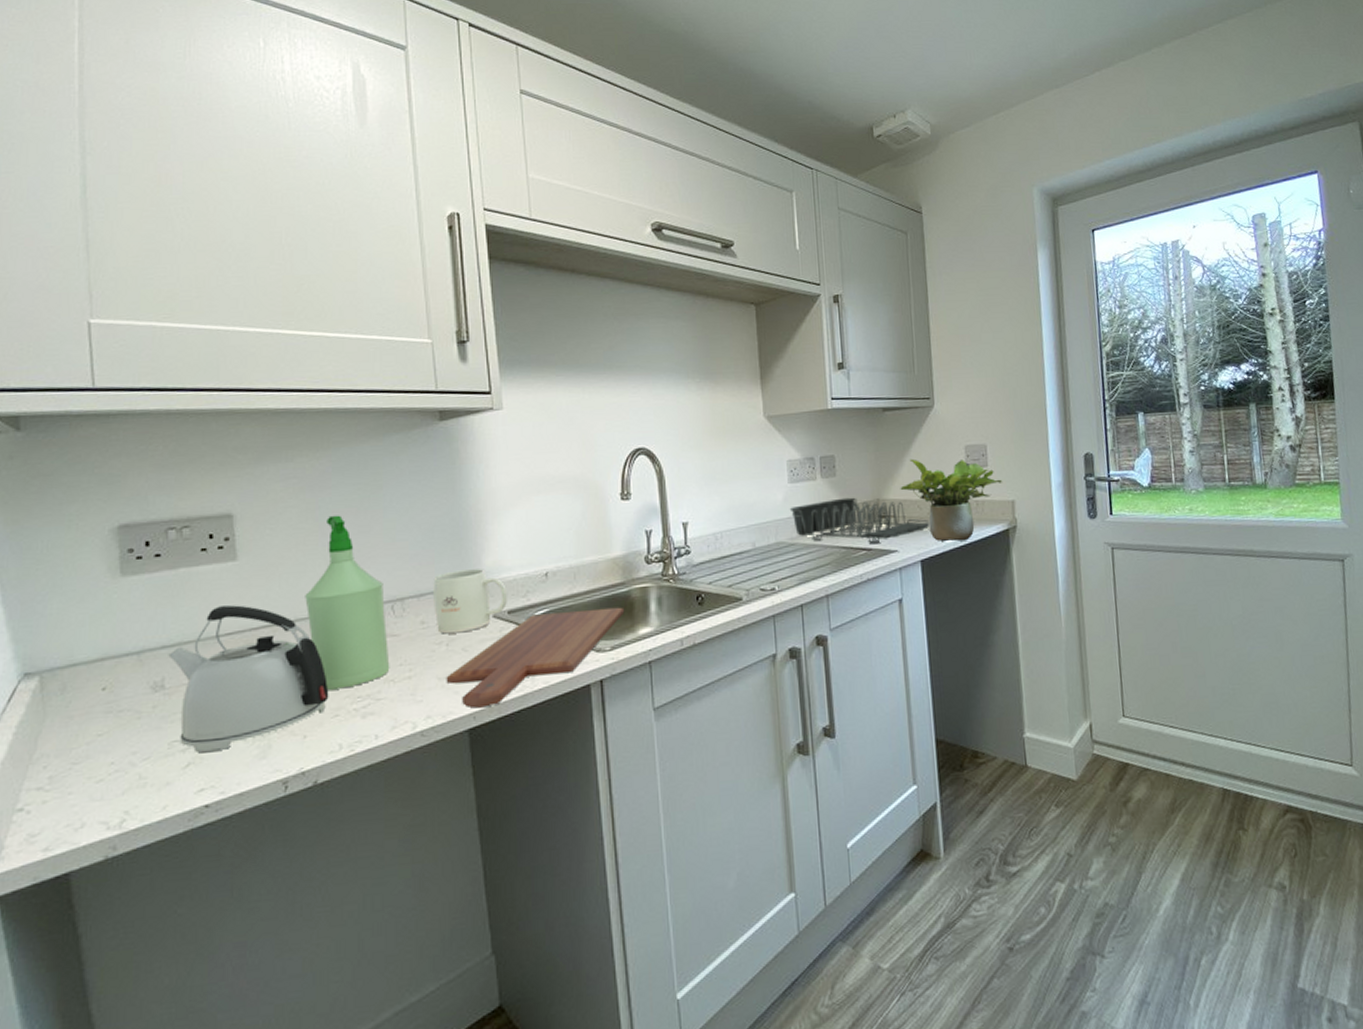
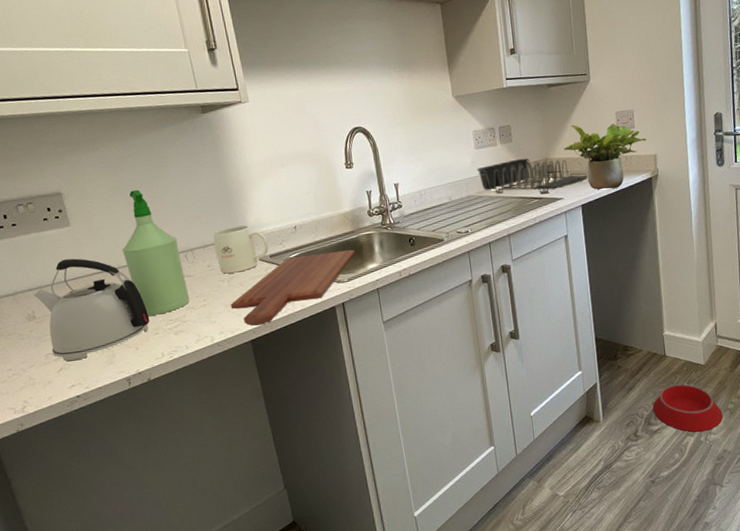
pet bowl: none [1010,806,1103,877] -> present [652,383,723,432]

